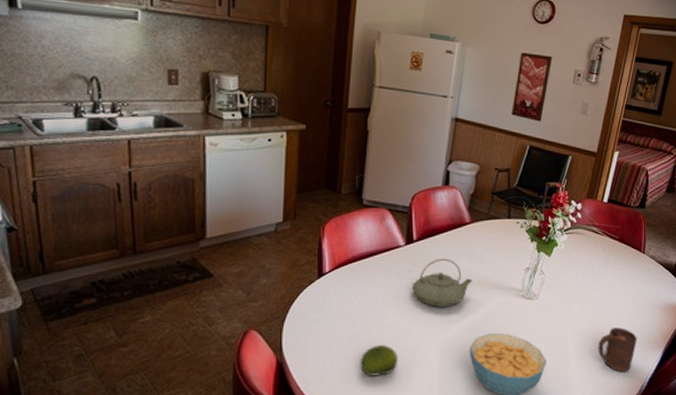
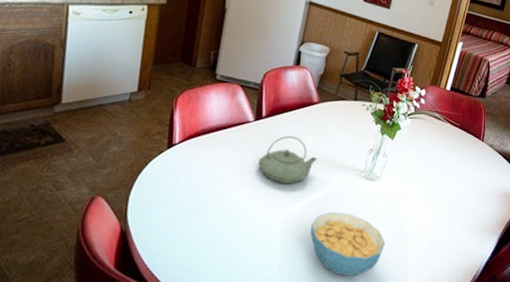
fruit: present [360,345,398,376] -> none [202,218,240,249]
cup: present [598,327,637,372] -> none [435,213,474,258]

